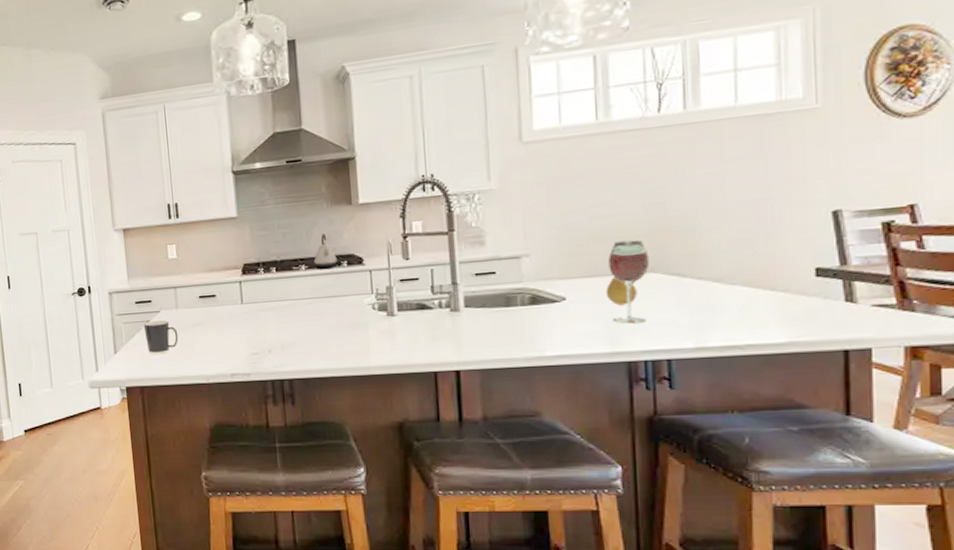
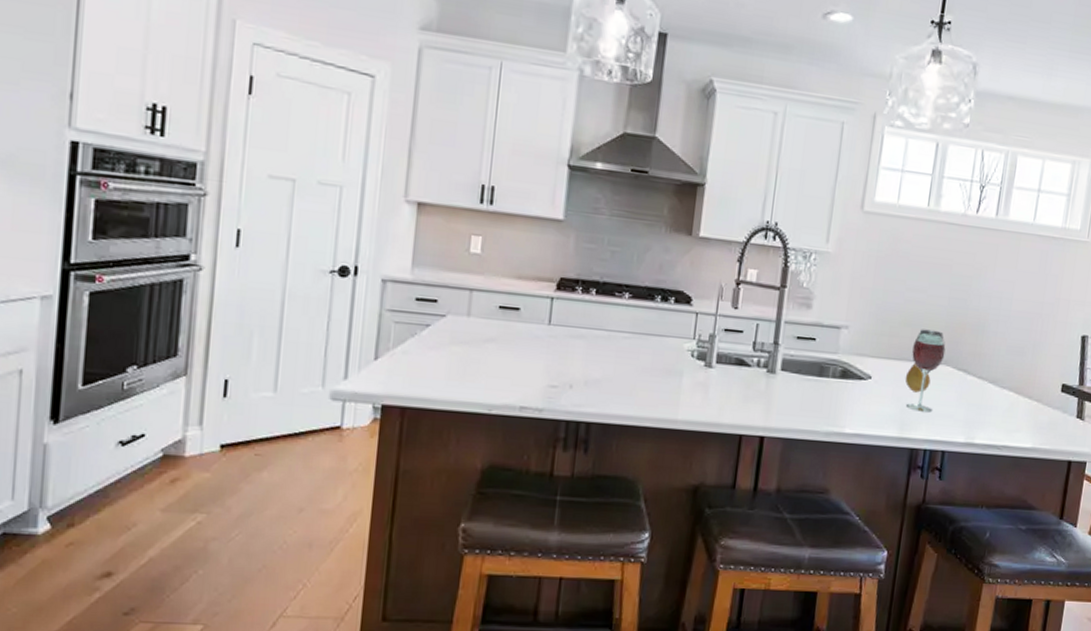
mug: present [143,320,179,355] -> none [420,326,464,371]
kettle: present [313,233,338,269] -> none [639,261,666,302]

